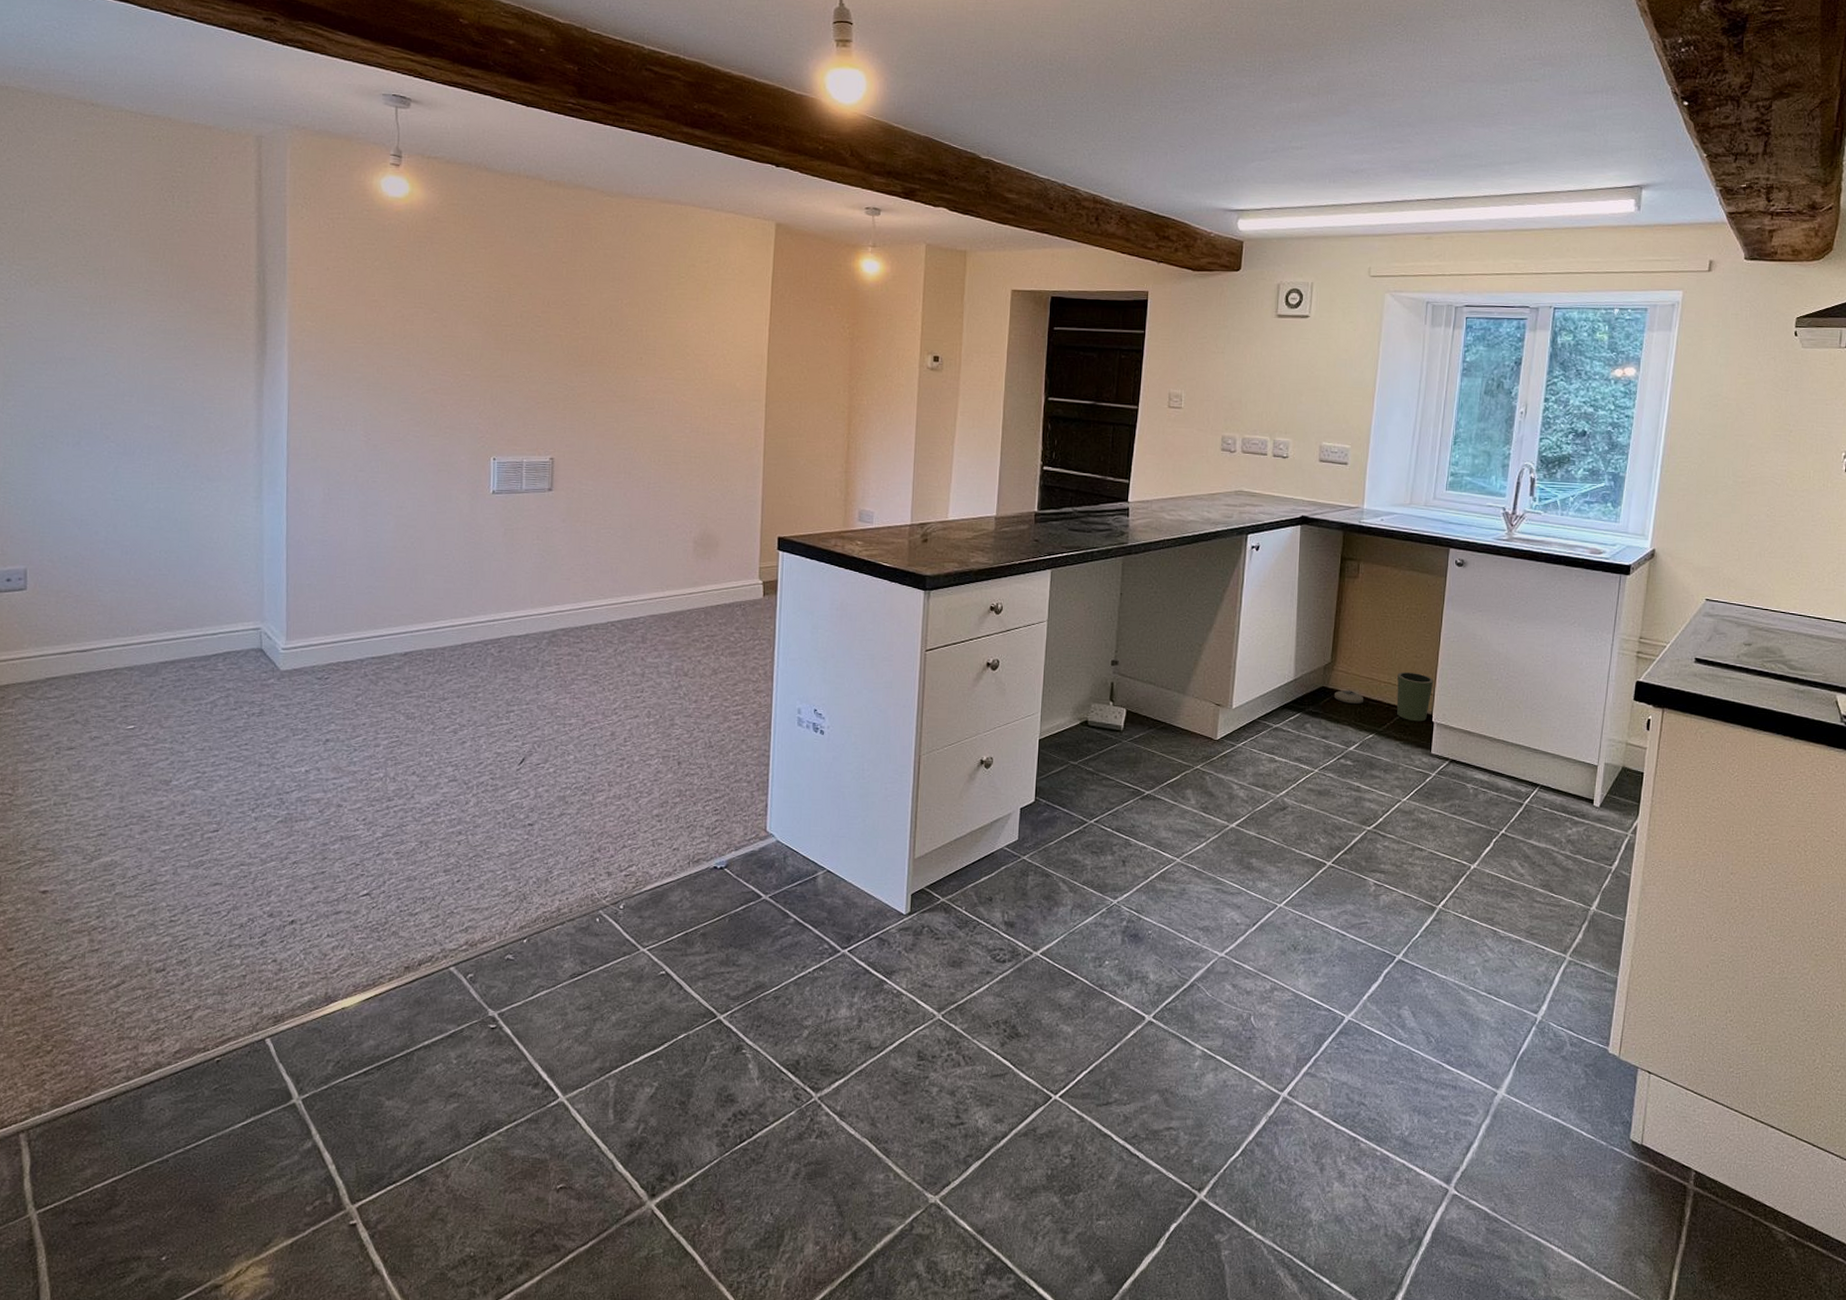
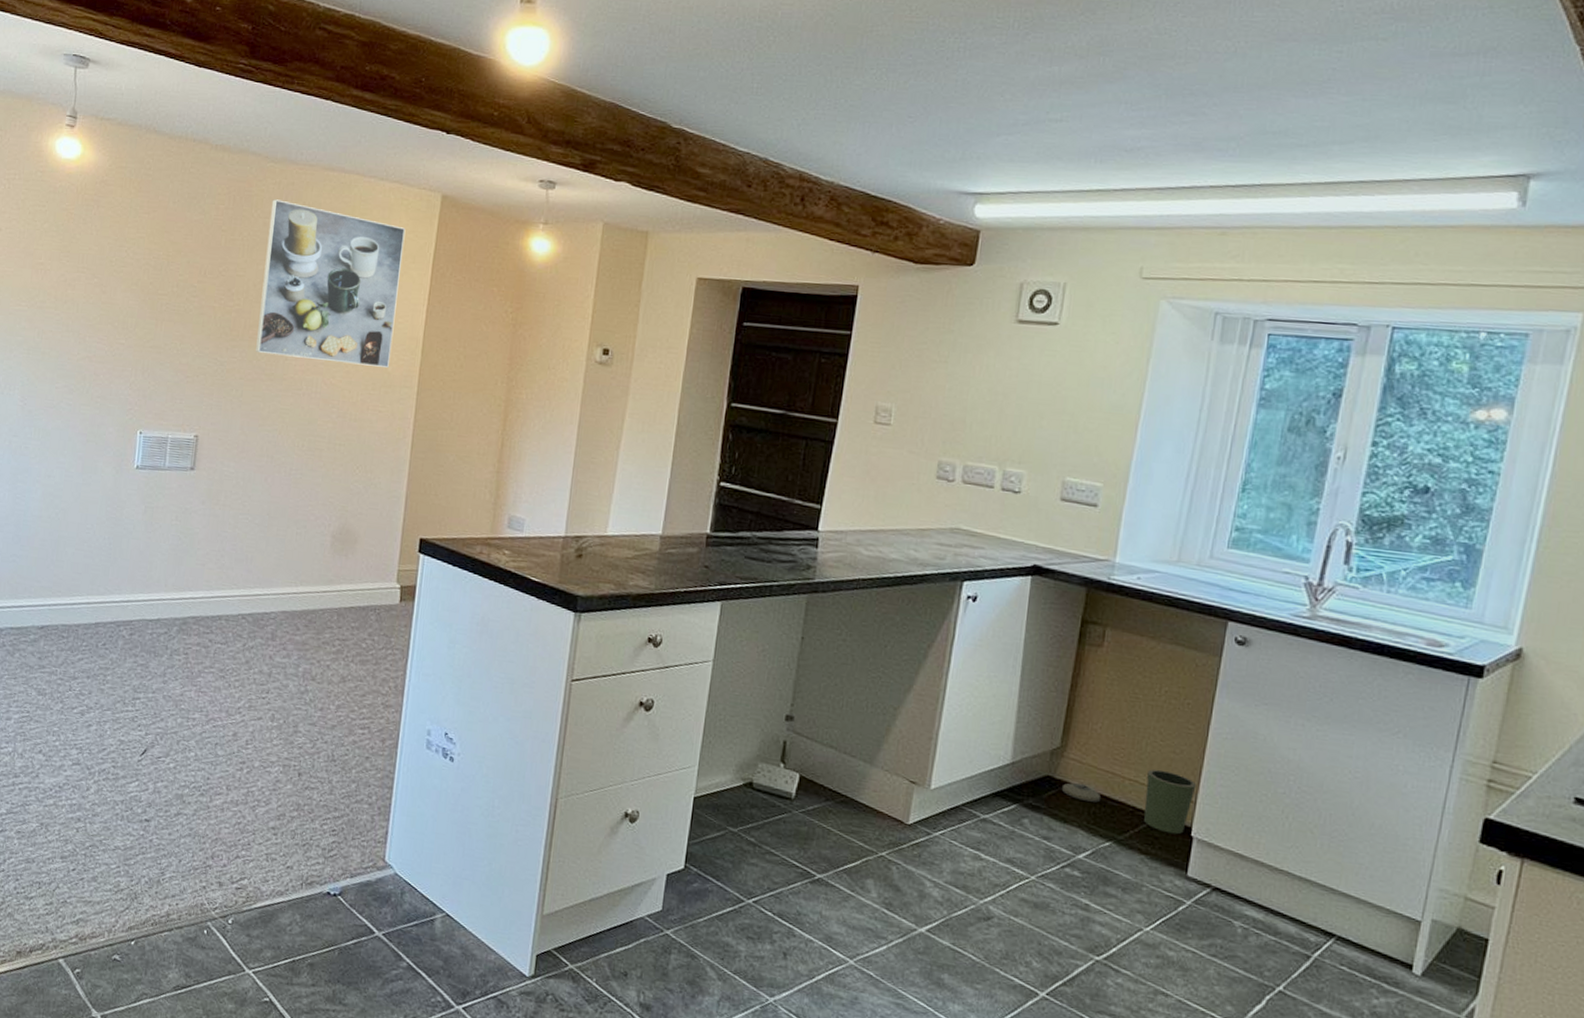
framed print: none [605,231,744,383] -> present [256,199,406,368]

